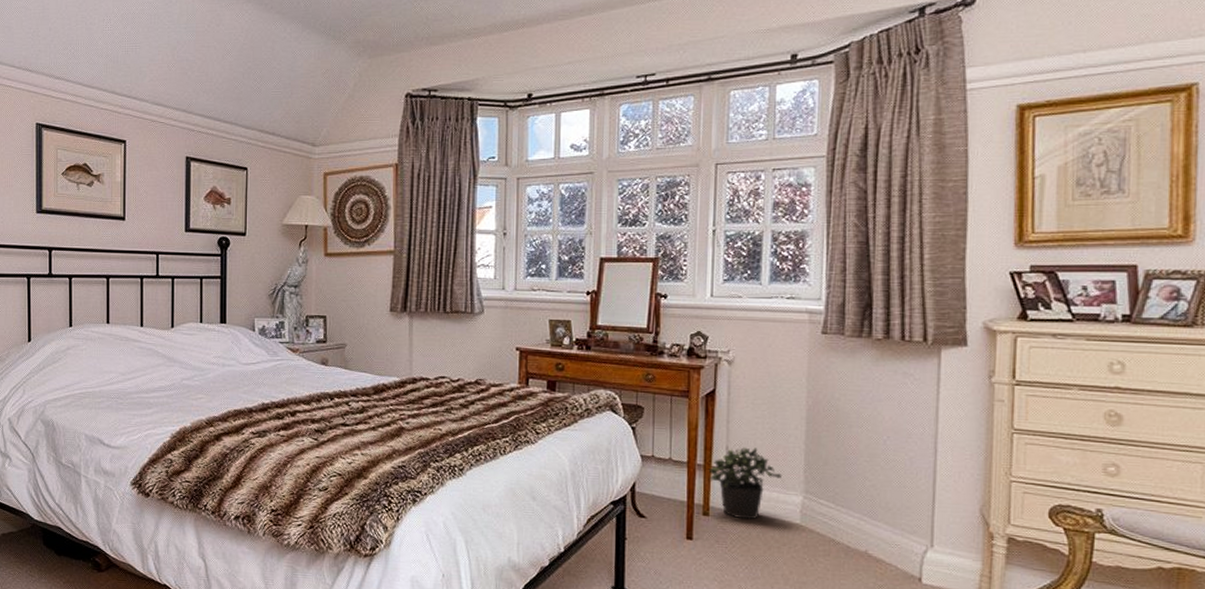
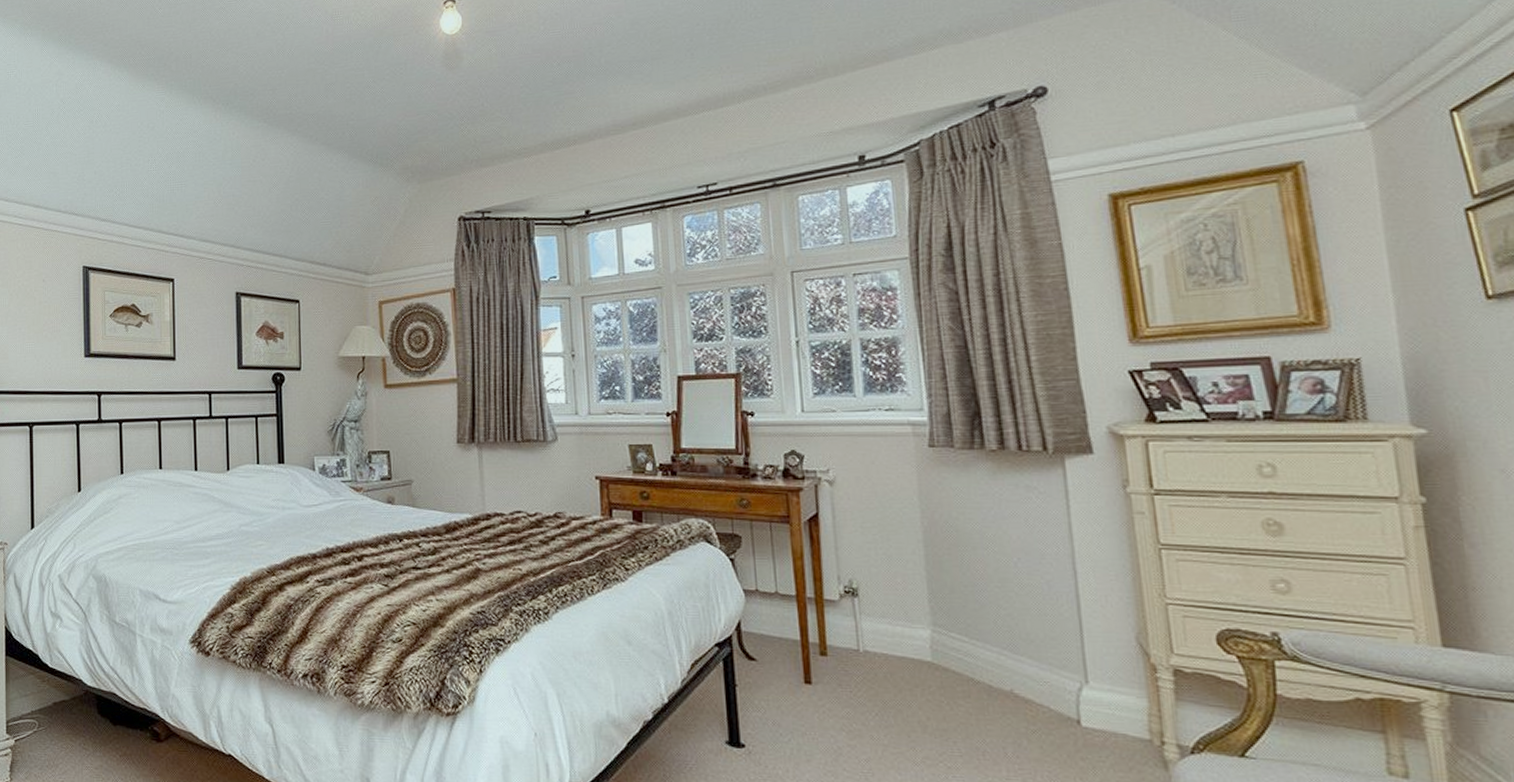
potted plant: present [708,447,782,520] -> none [820,576,904,659]

